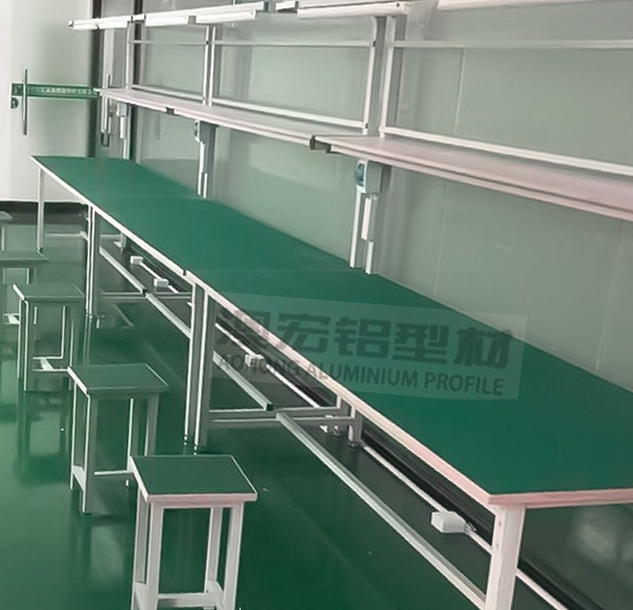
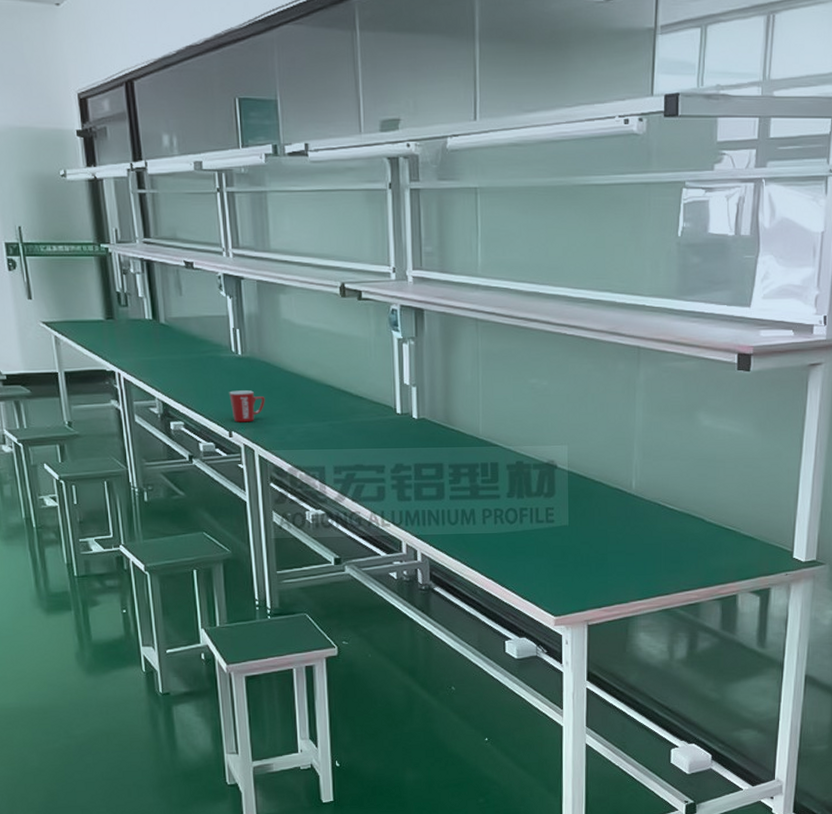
mug: none [188,231,222,263] -> present [229,390,265,423]

